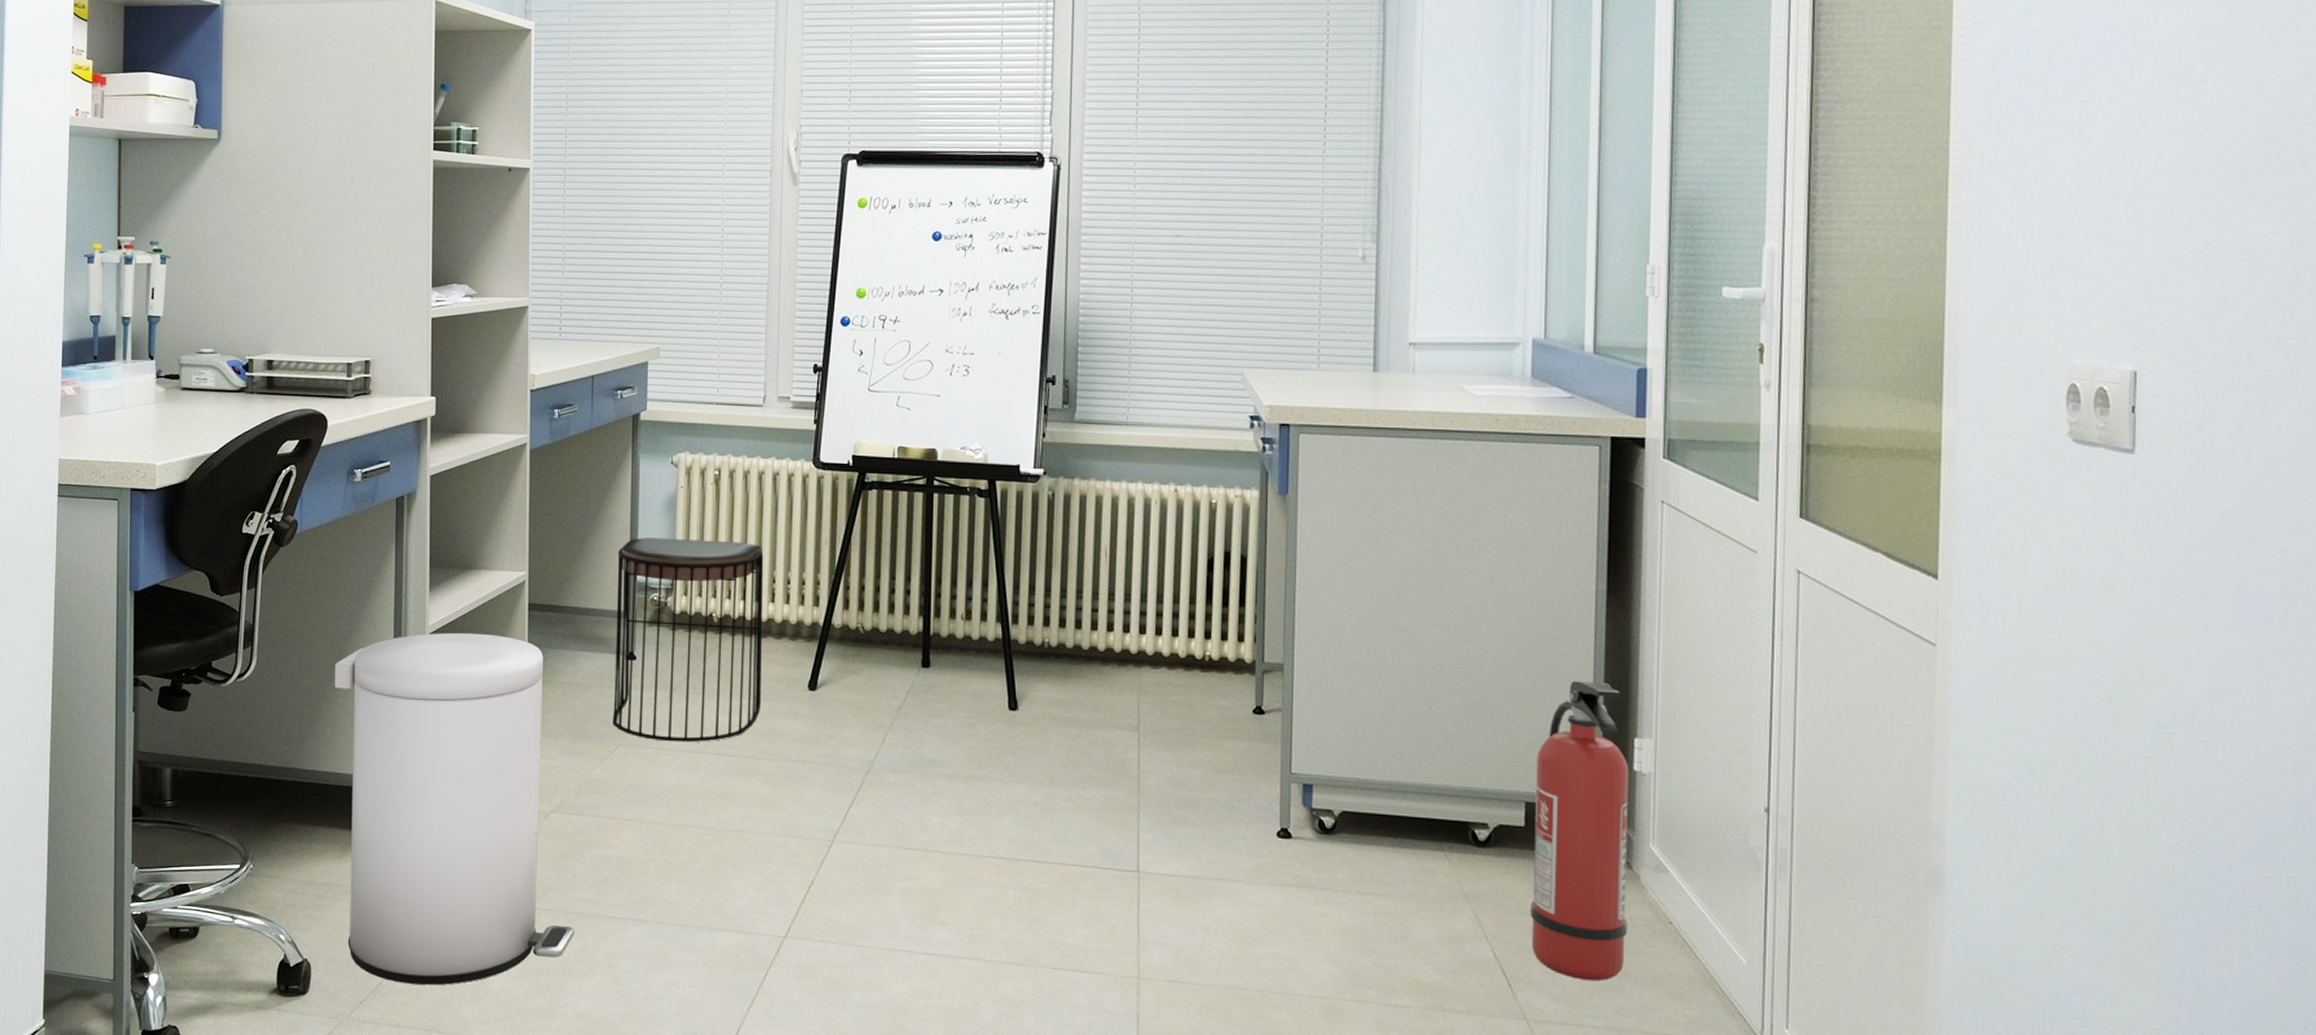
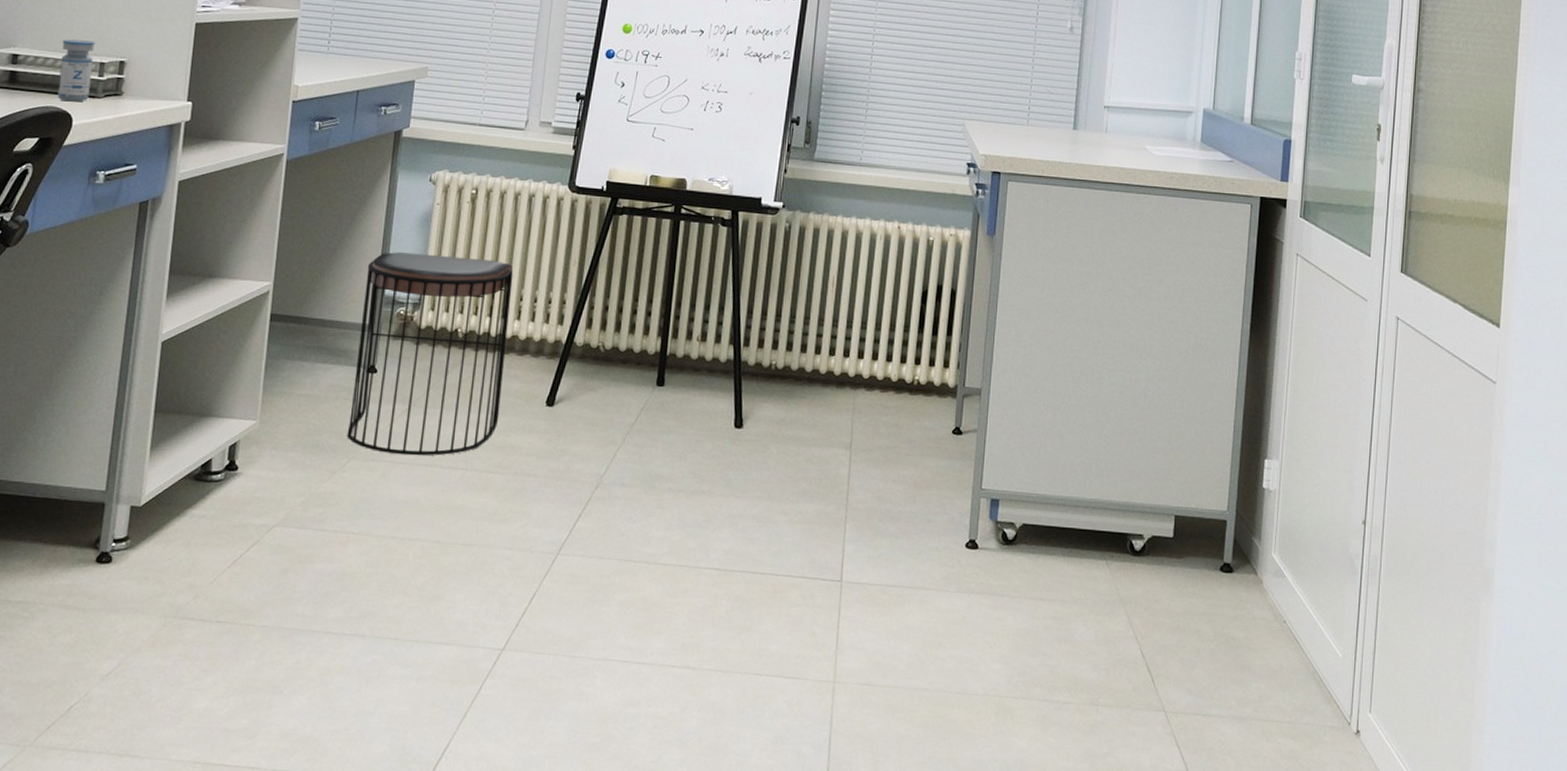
medicine: none [311,342,342,403] -> present [57,39,96,102]
pedal bin: present [334,632,575,985] -> none [40,341,289,707]
fire extinguisher: present [1530,681,1630,981] -> none [1173,408,1260,675]

